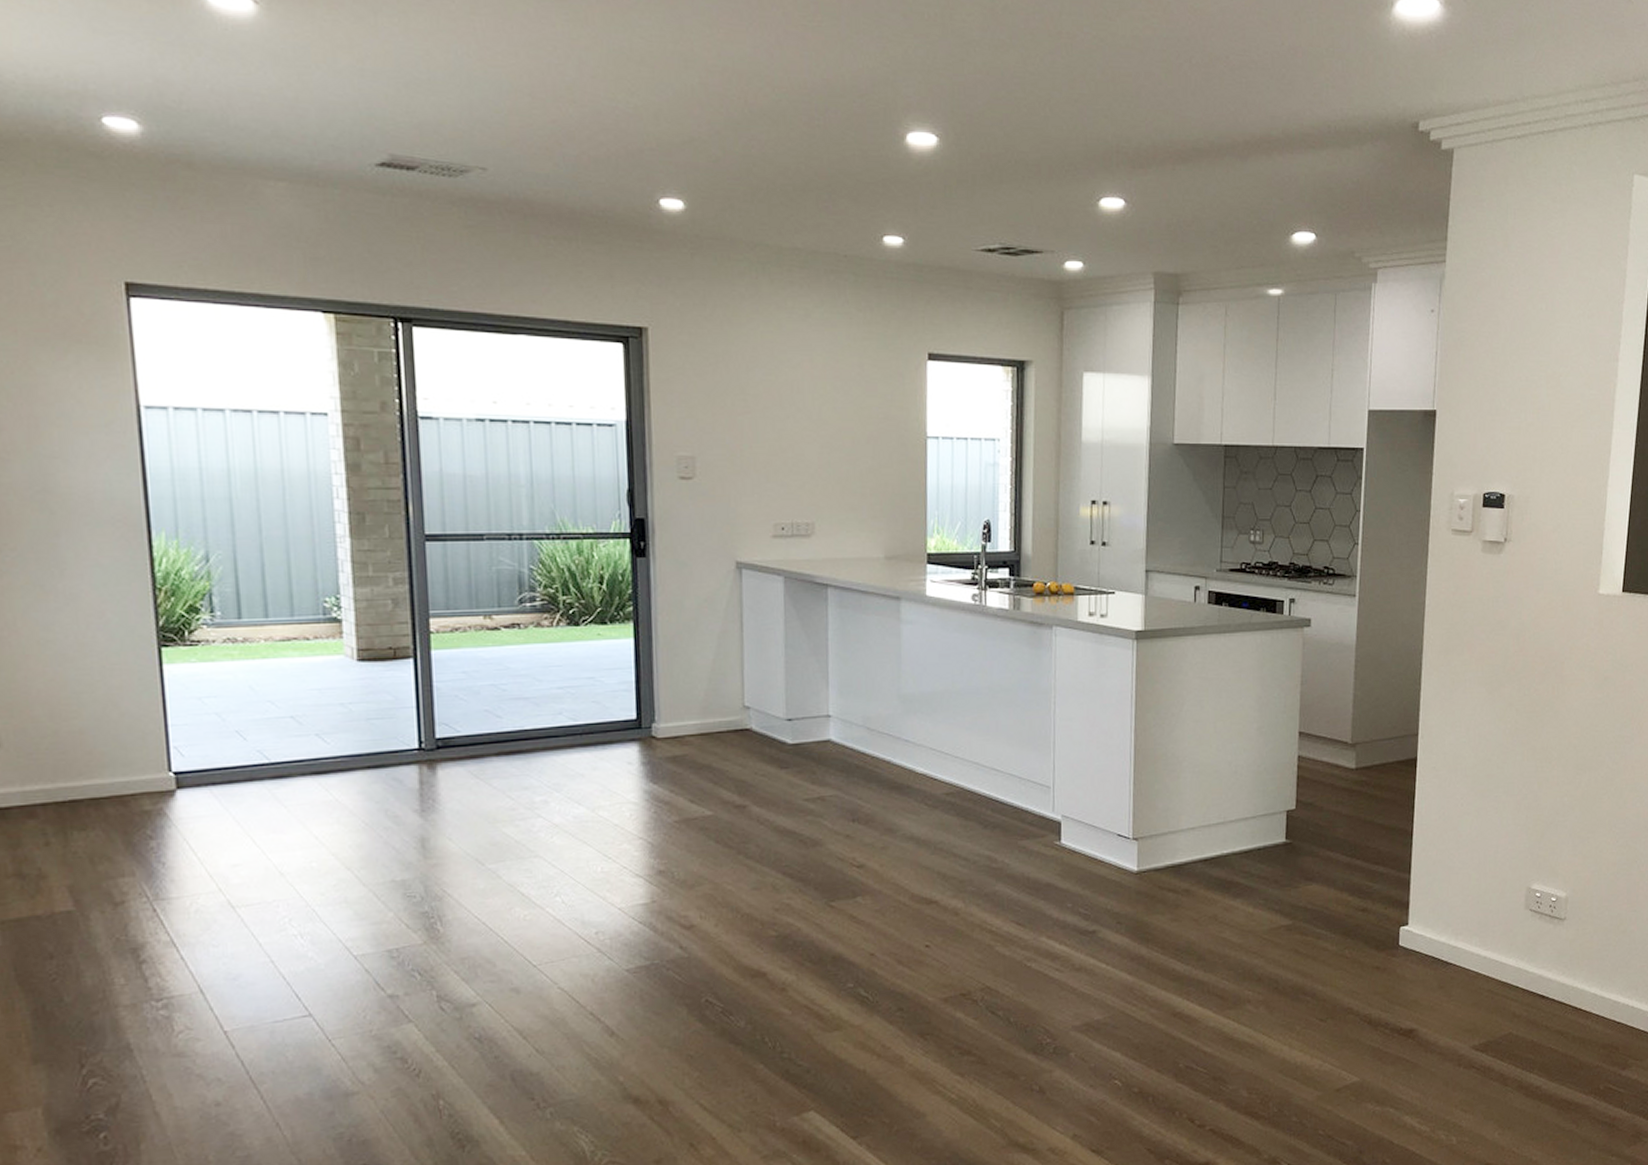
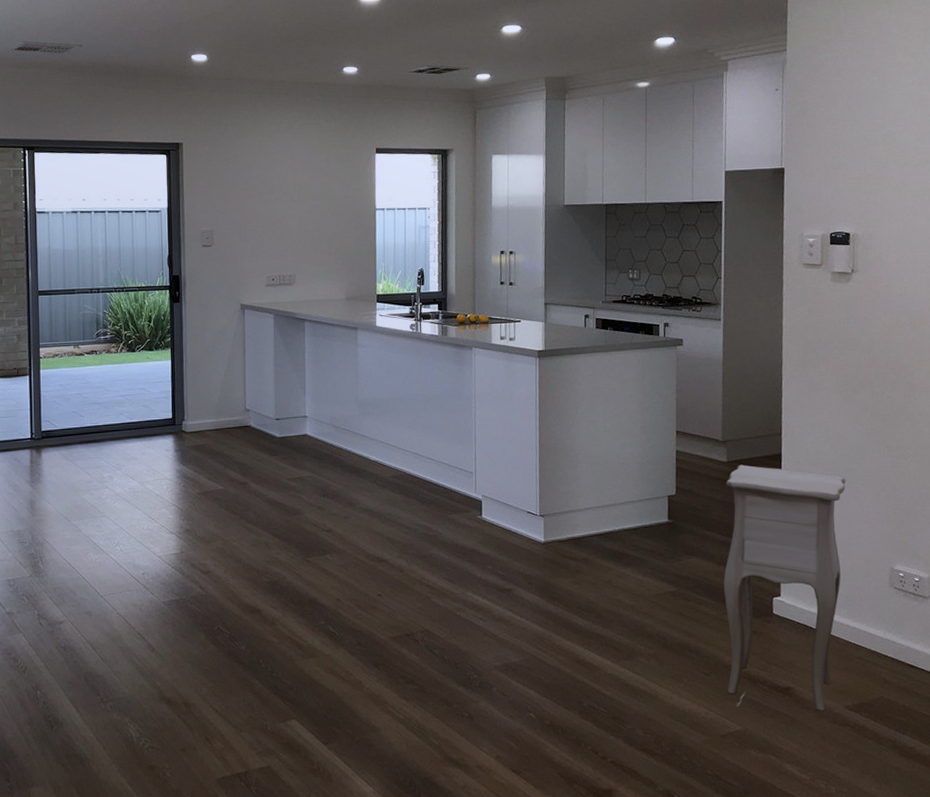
side table: none [1344,771,1486,1056] -> present [723,464,846,711]

